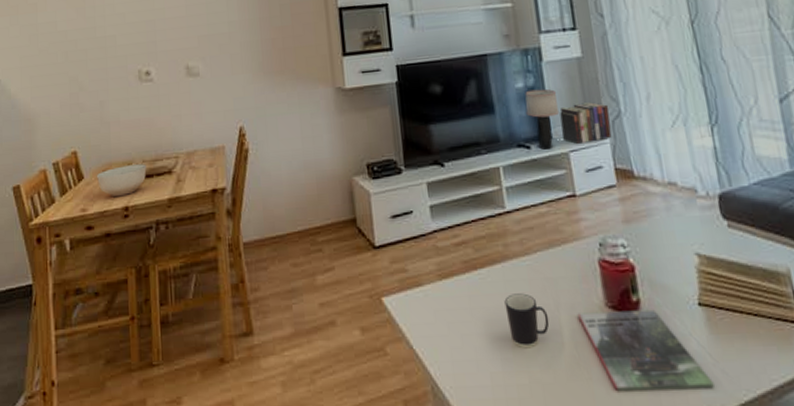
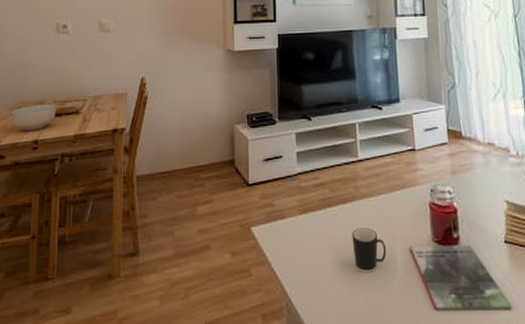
table lamp: present [525,89,560,150] -> none [380,61,407,111]
books: present [560,102,612,145] -> none [407,75,447,109]

